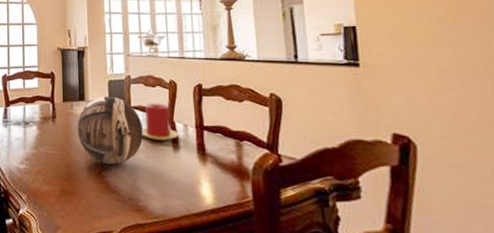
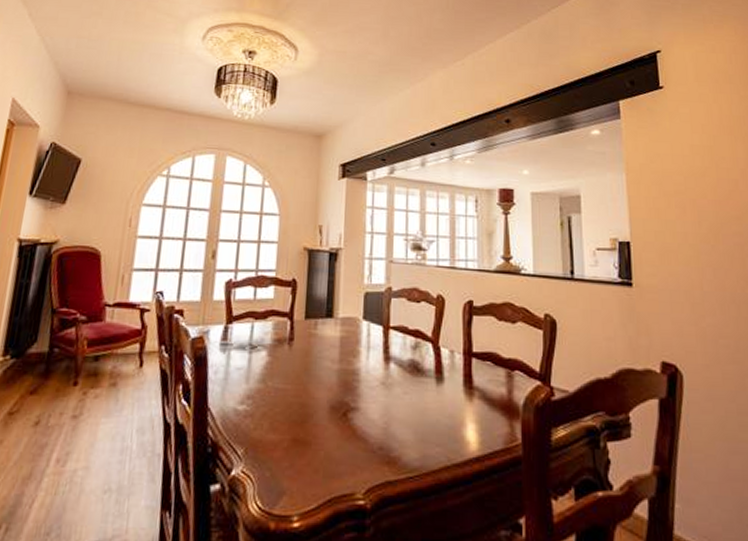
decorative bowl: present [77,96,144,165] -> none [320,312,403,403]
candle: present [142,103,178,140] -> none [401,322,443,370]

